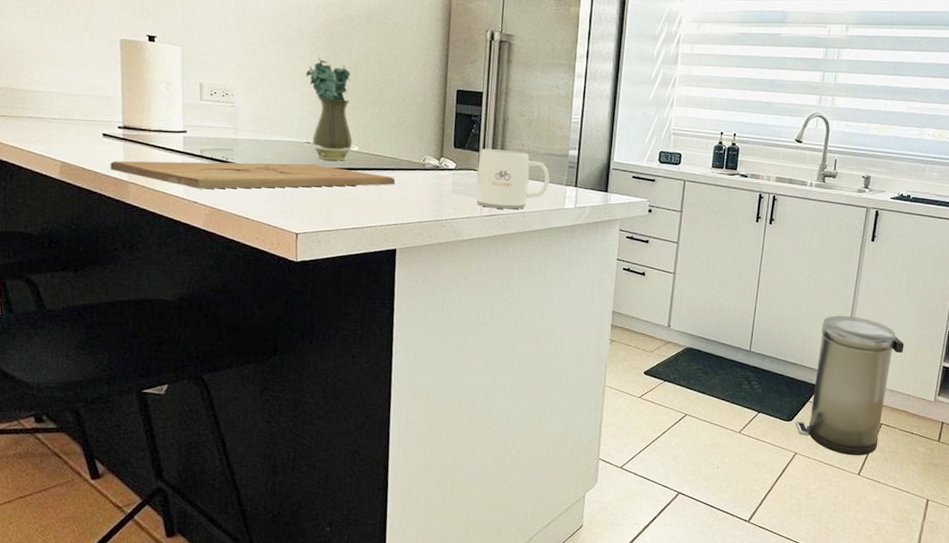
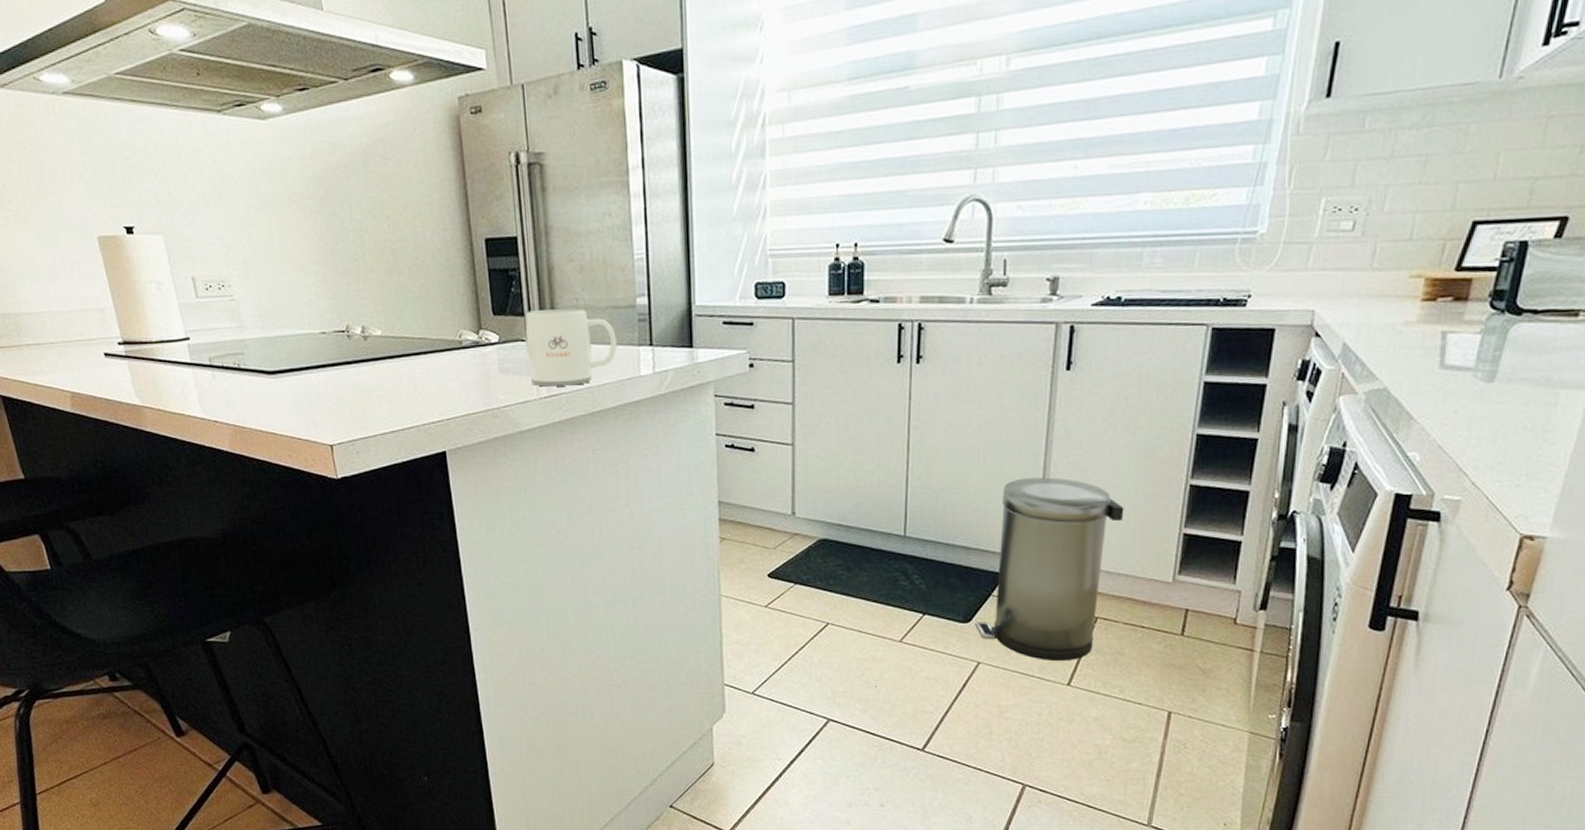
cutting board: present [110,160,396,189] -> none [119,358,431,405]
vase: present [306,57,353,161] -> none [305,222,374,352]

